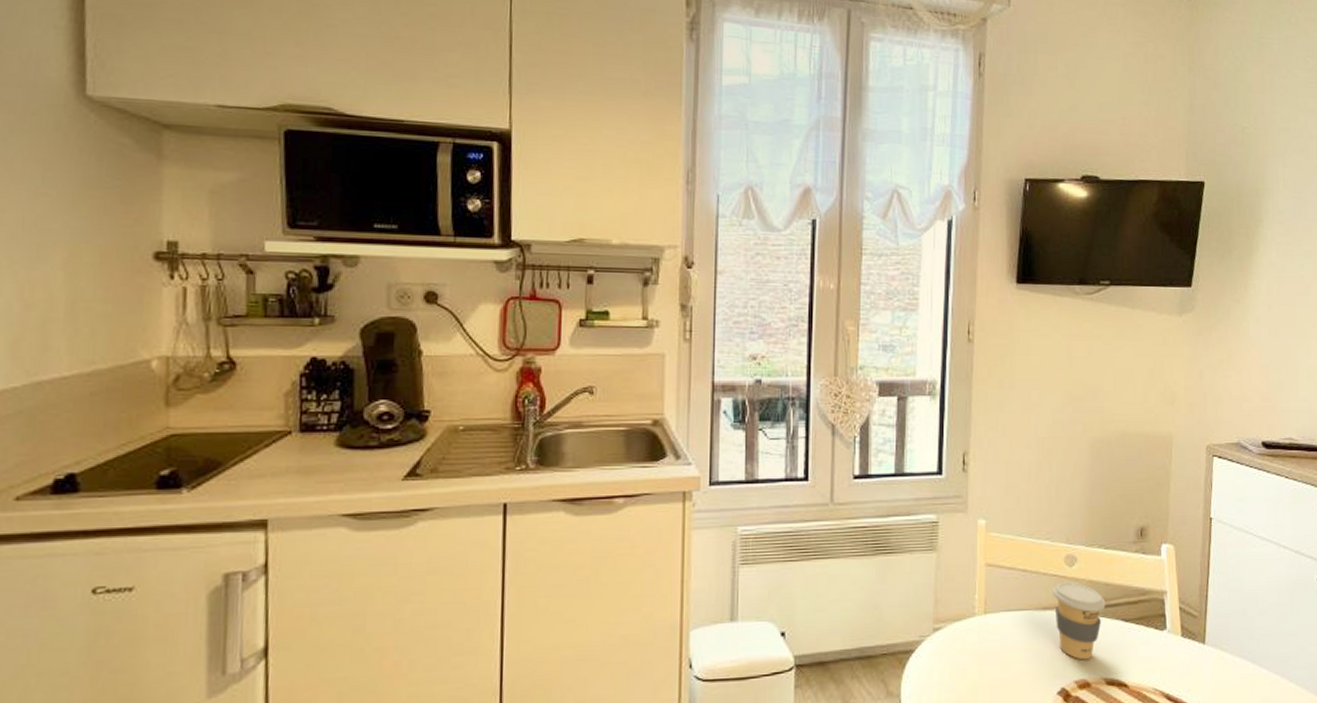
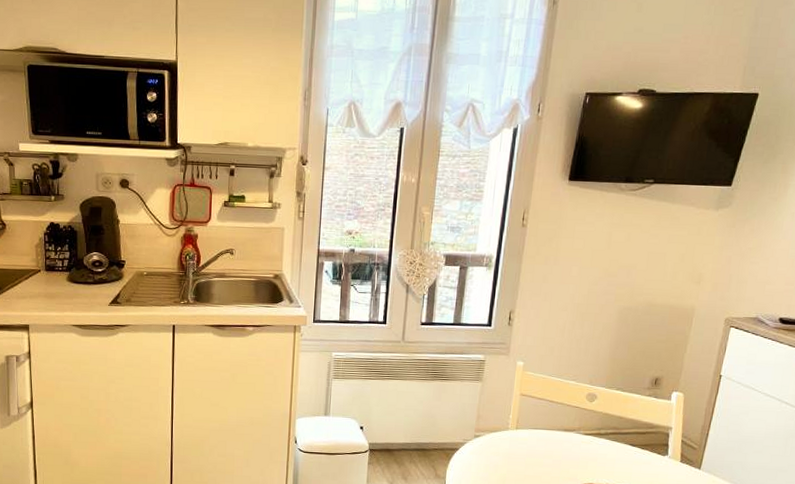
coffee cup: present [1053,582,1106,660] -> none [573,412,618,470]

